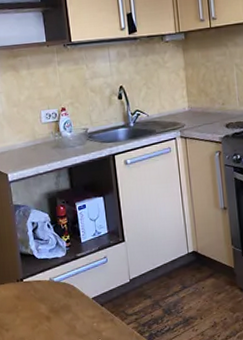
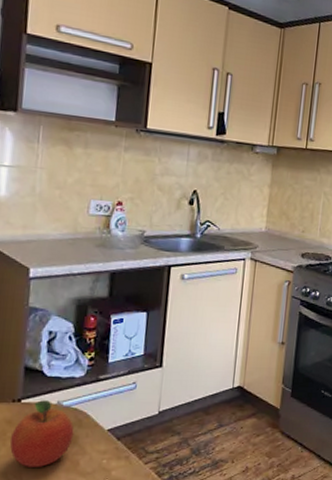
fruit: none [21,278,67,333] -> present [9,400,74,467]

